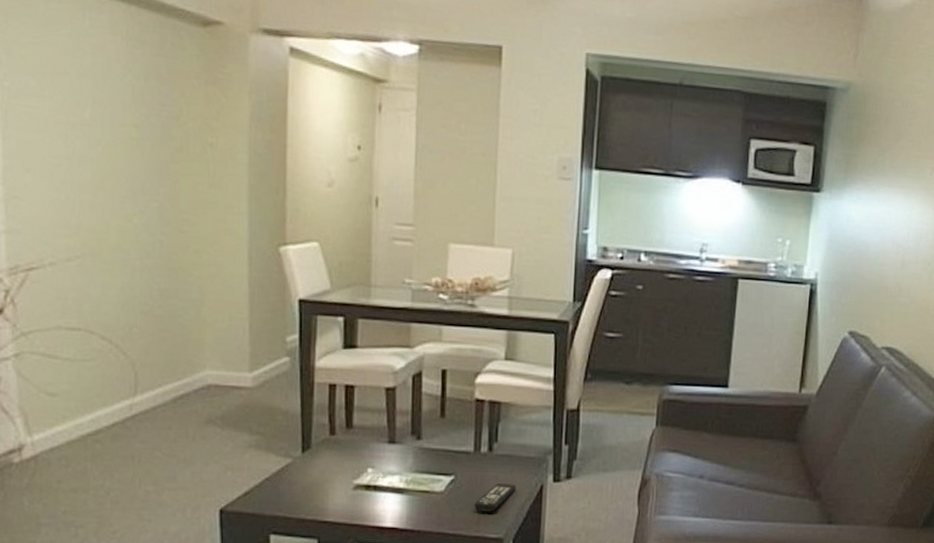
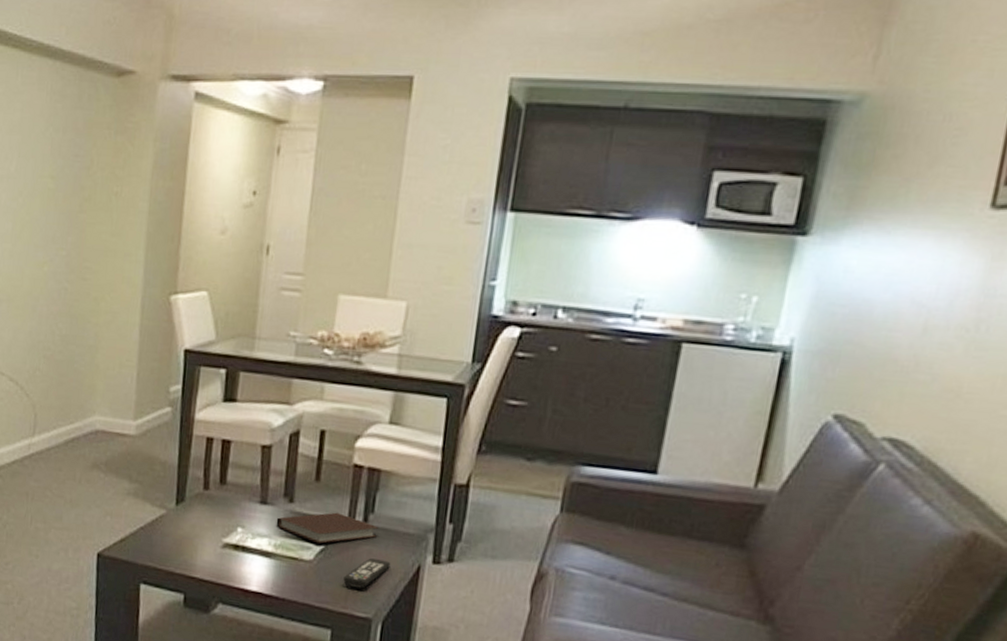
notebook: none [405,444,503,476] -> present [276,512,379,544]

